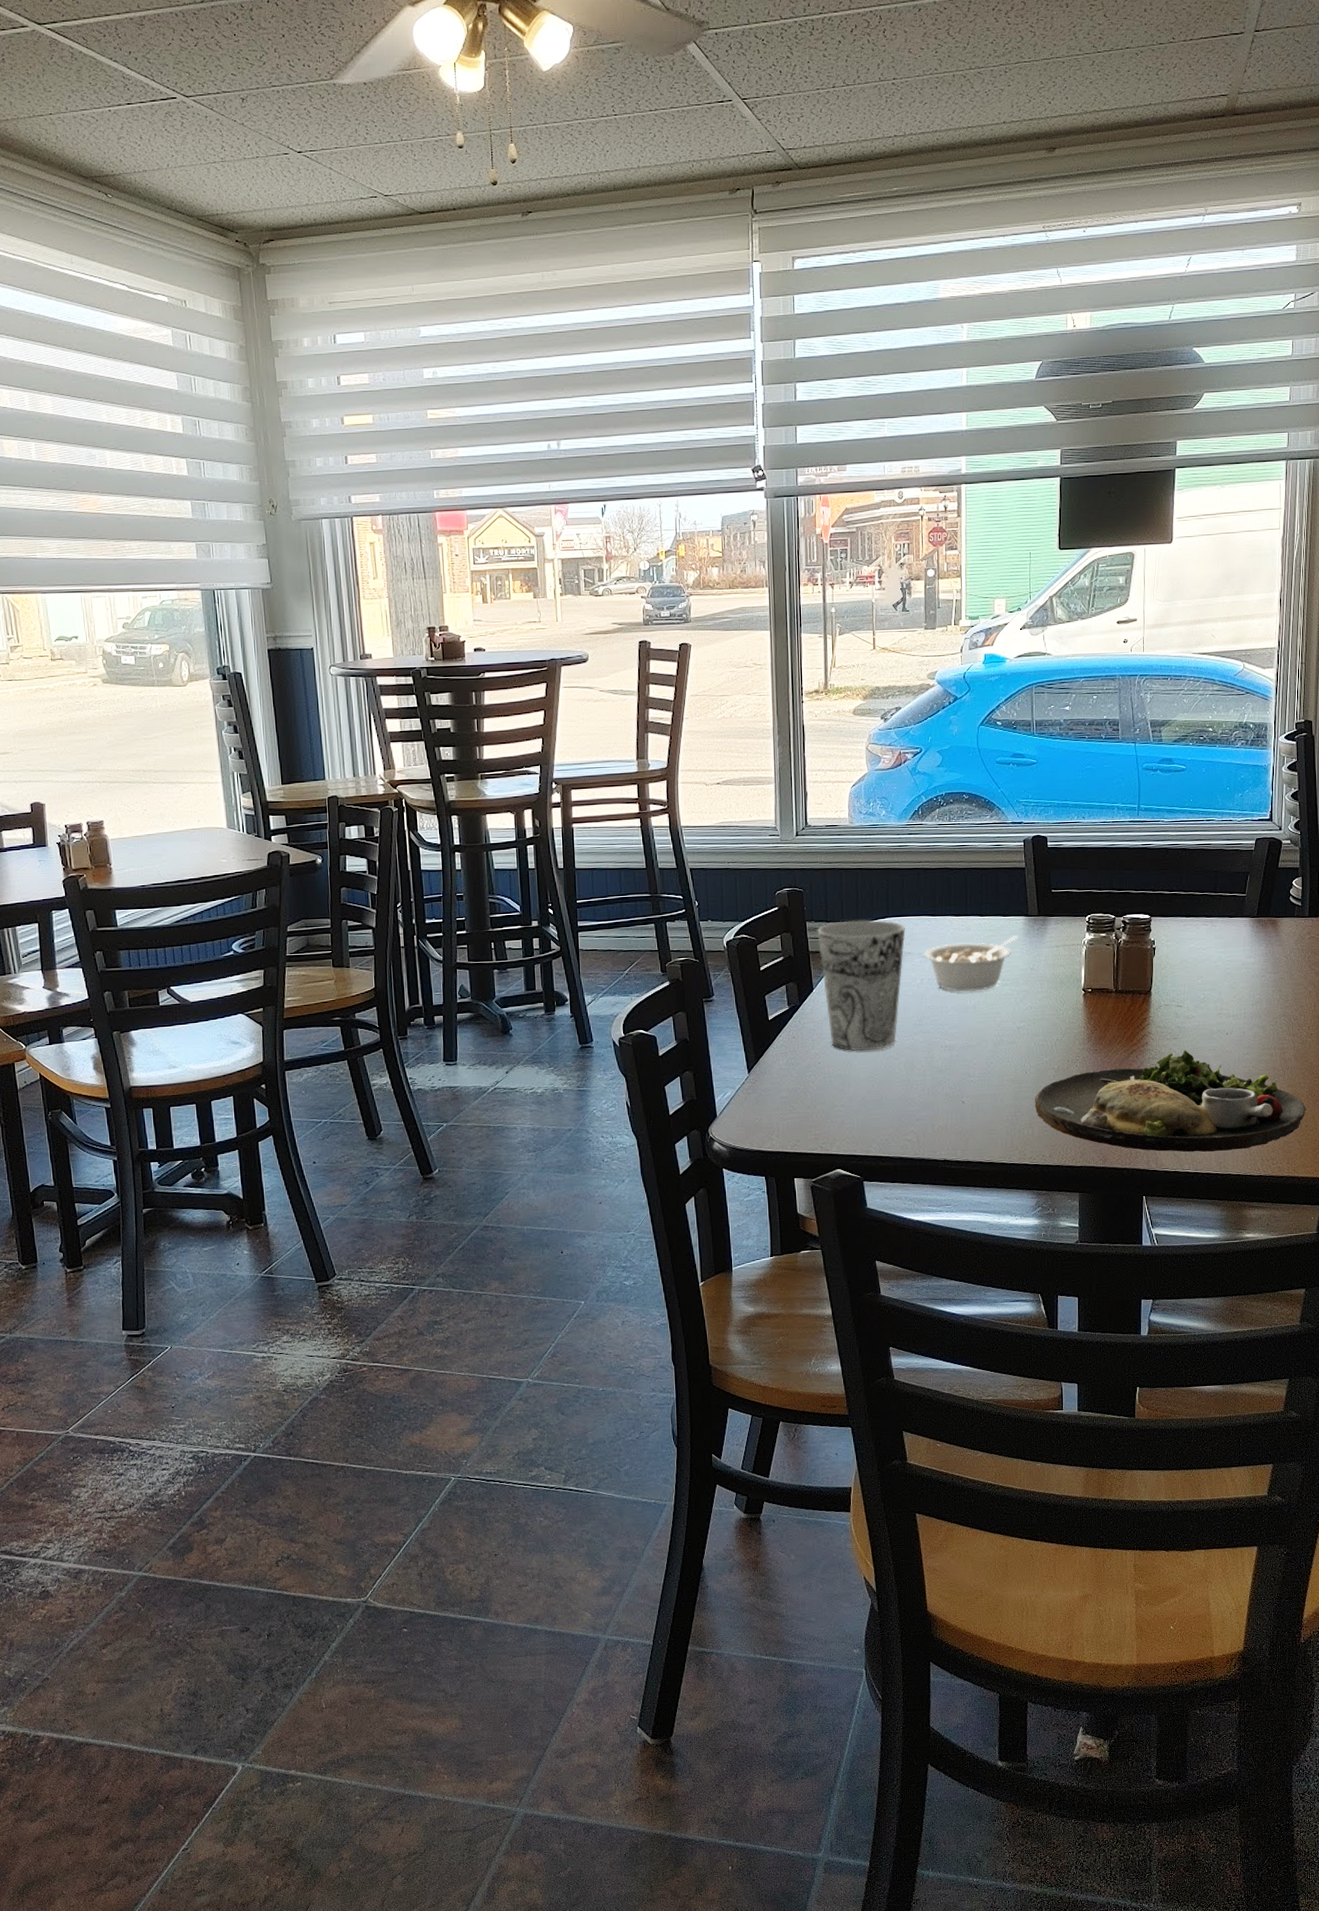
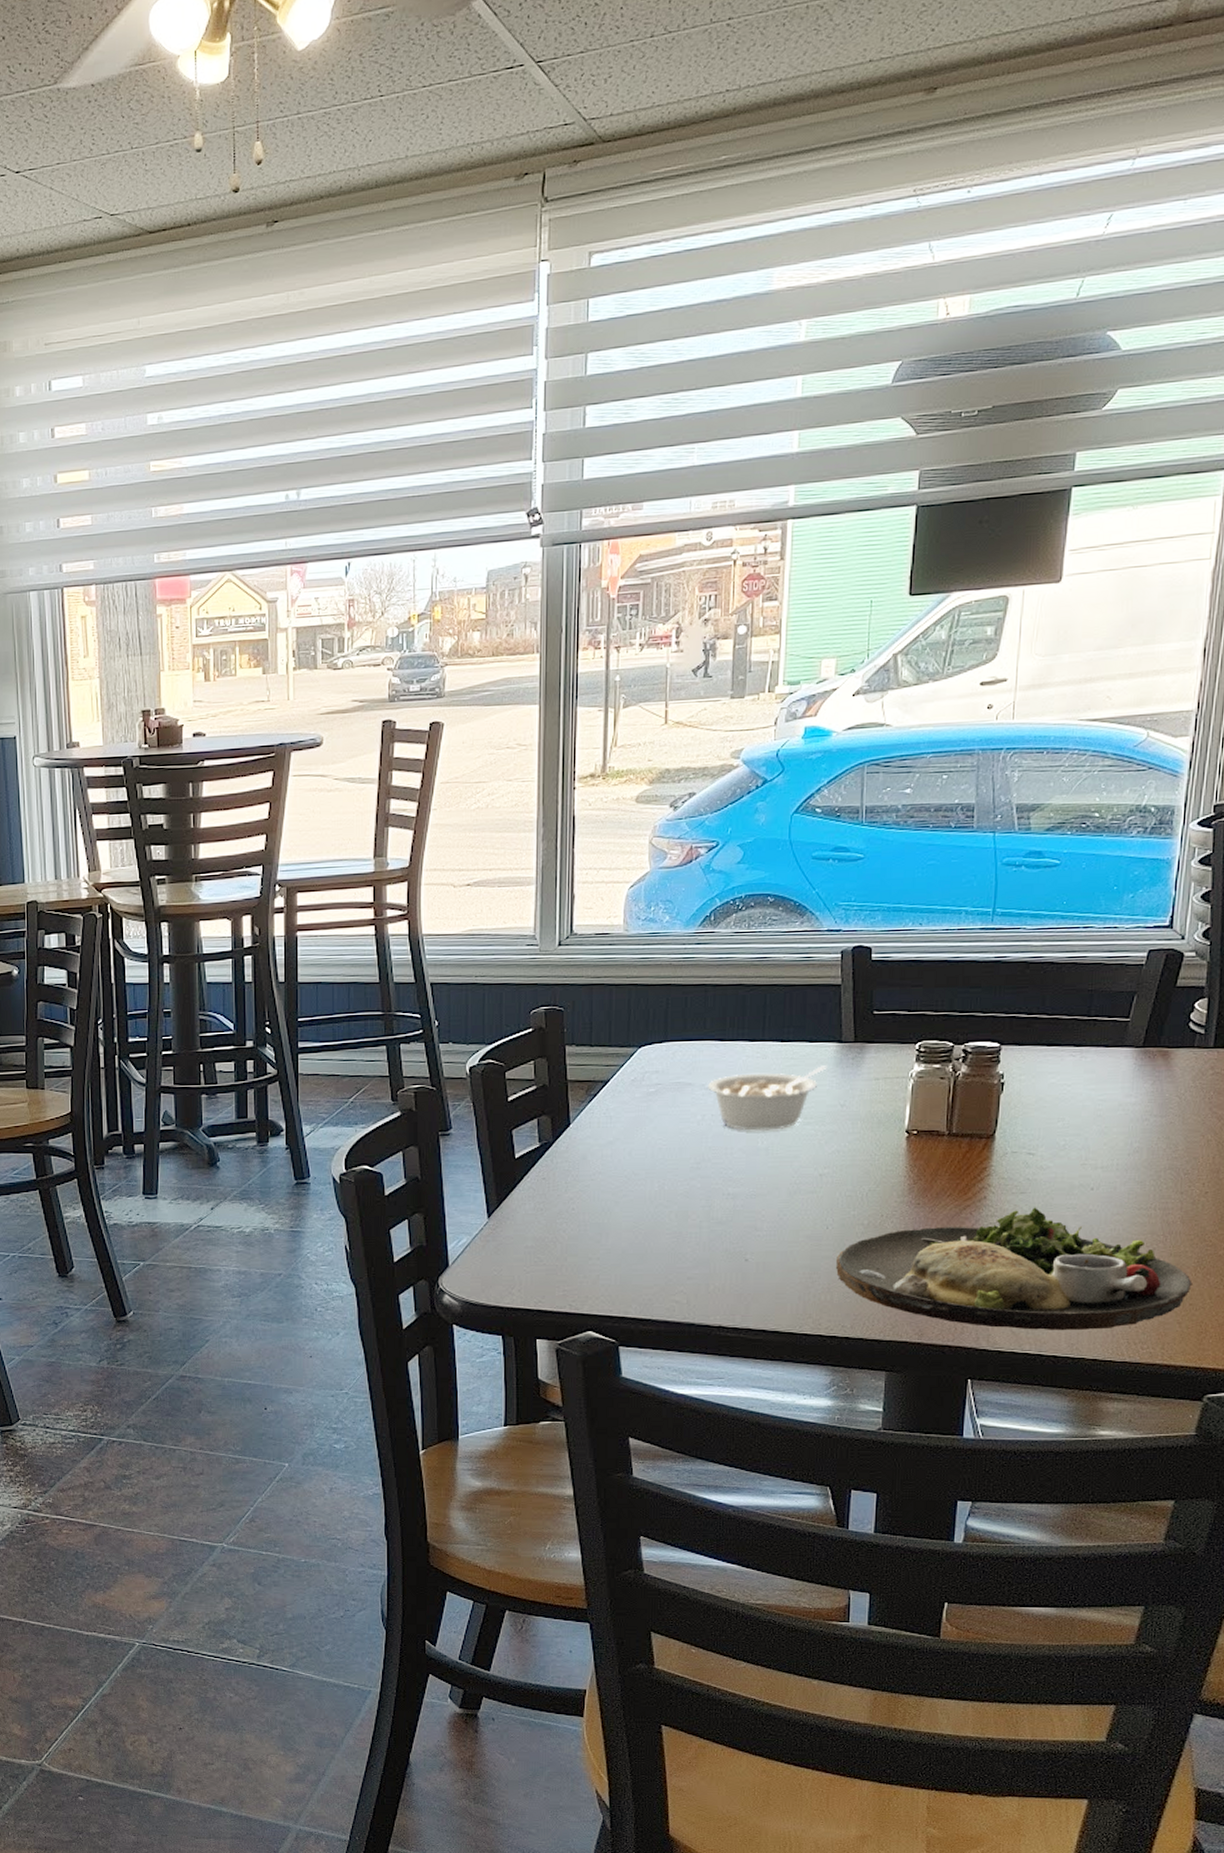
cup: present [817,920,906,1051] -> none [578,1044,686,1197]

